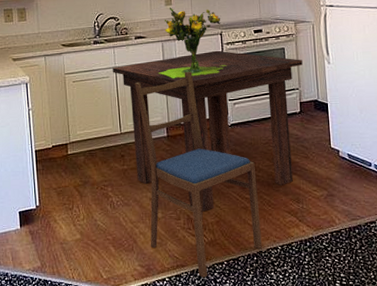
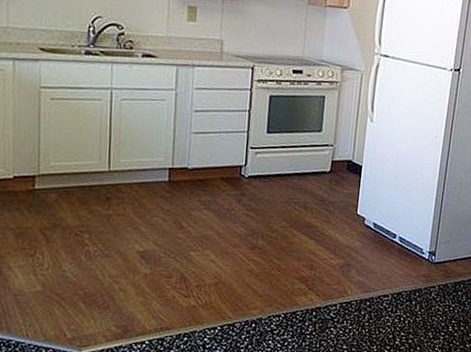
dining table: present [113,50,303,212] -> none [107,86,343,271]
dining chair: present [135,71,262,278] -> none [131,107,269,343]
bouquet: present [159,7,227,78] -> none [168,24,256,115]

